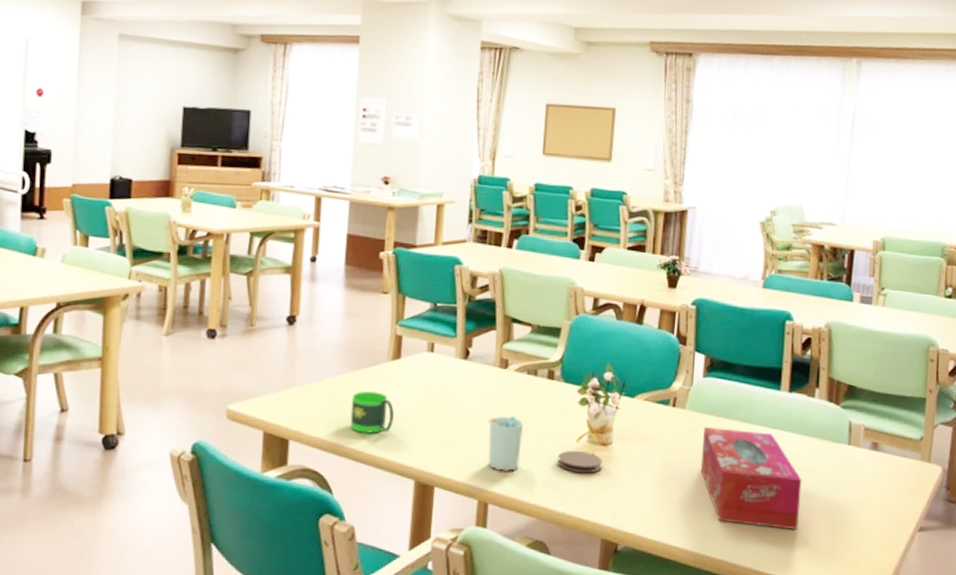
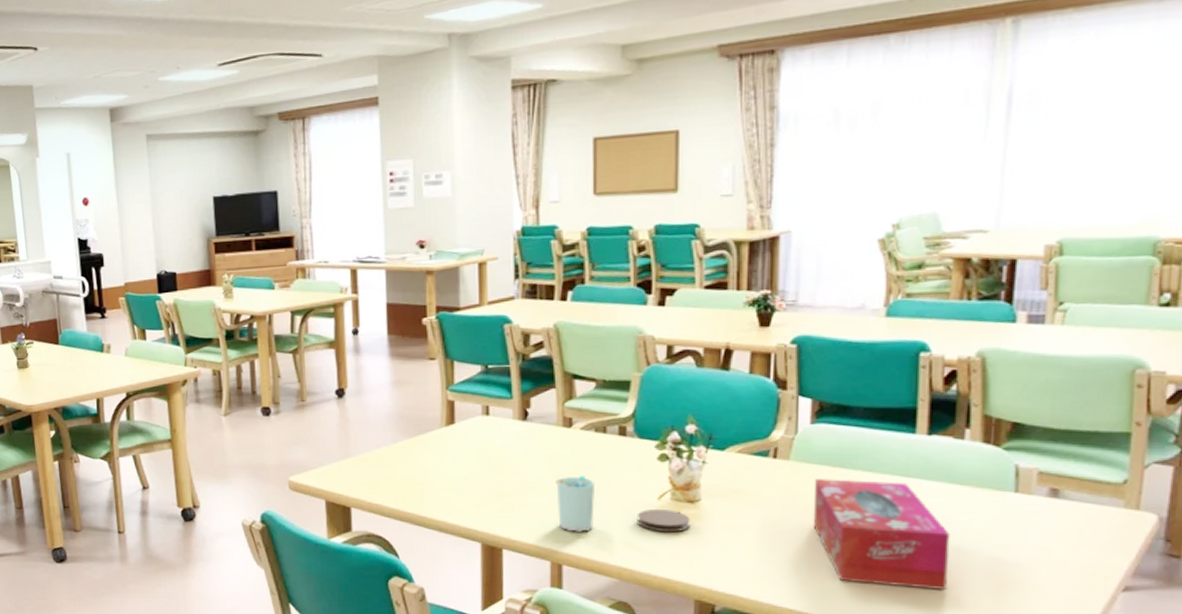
mug: present [350,391,394,433] -> none [408,458,453,498]

